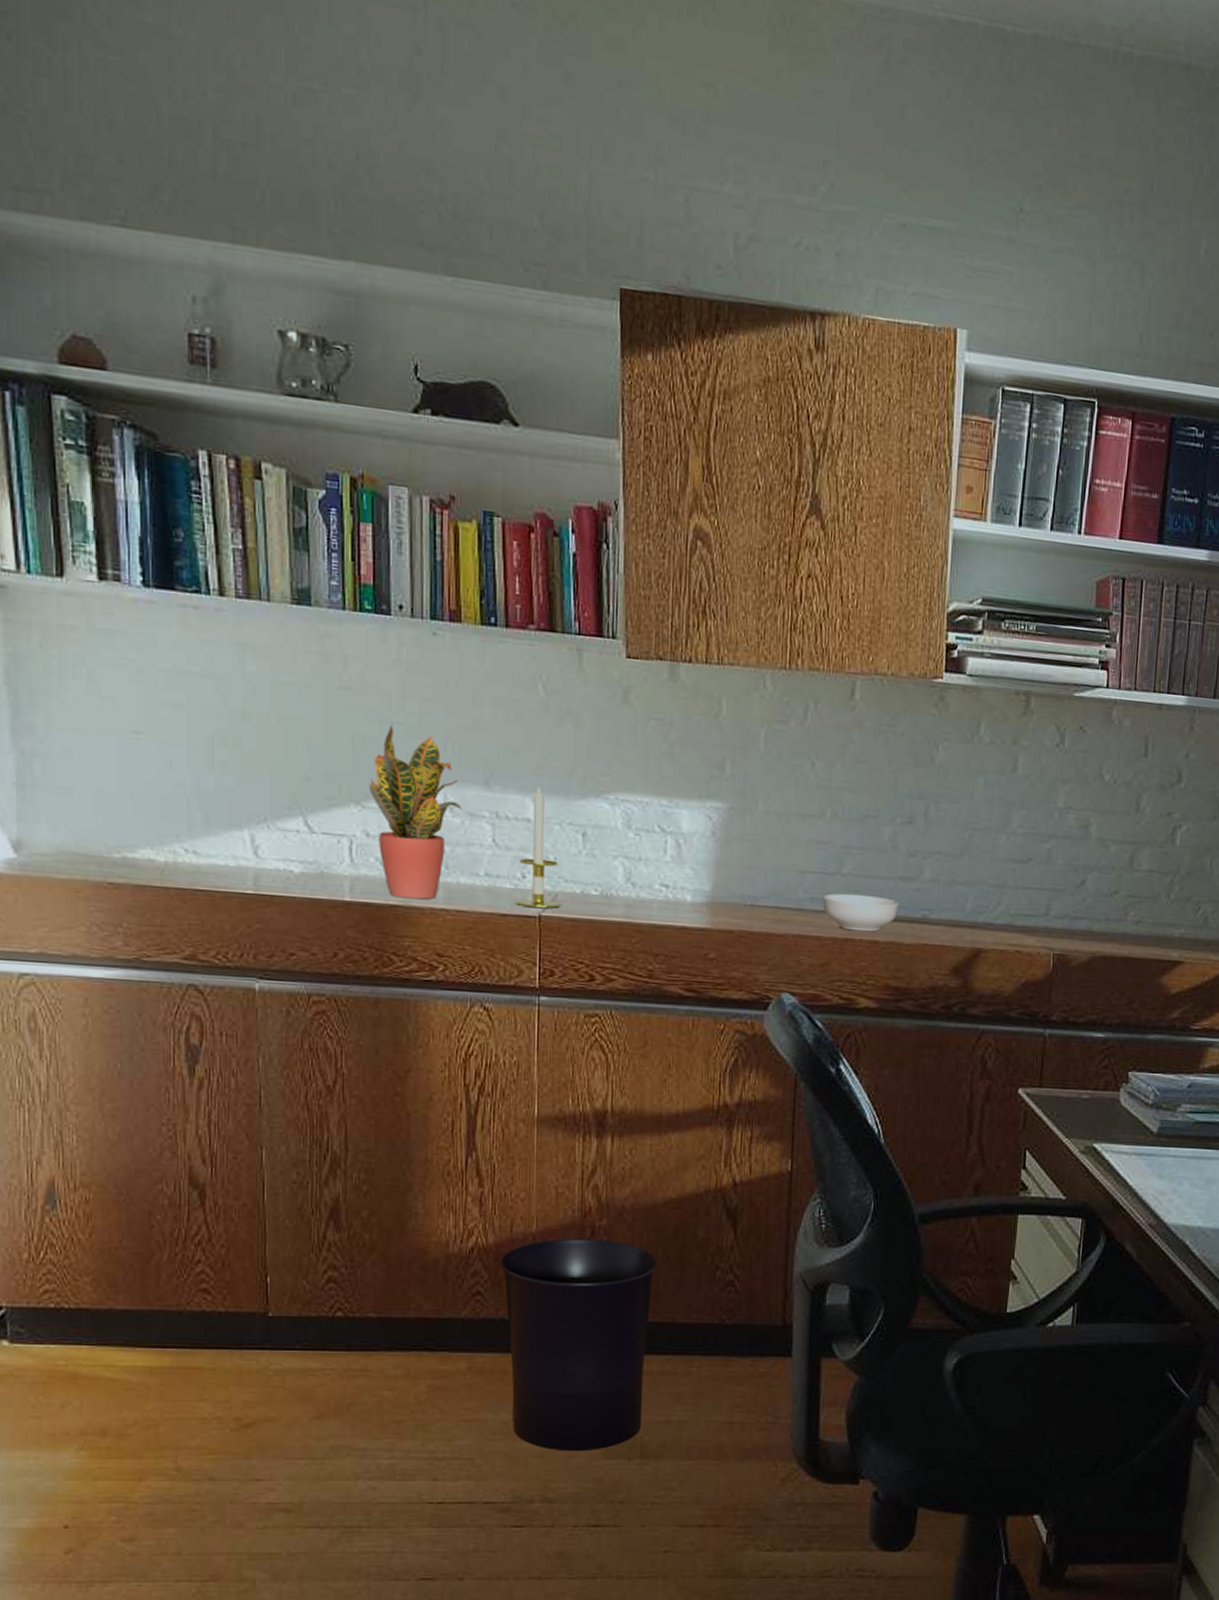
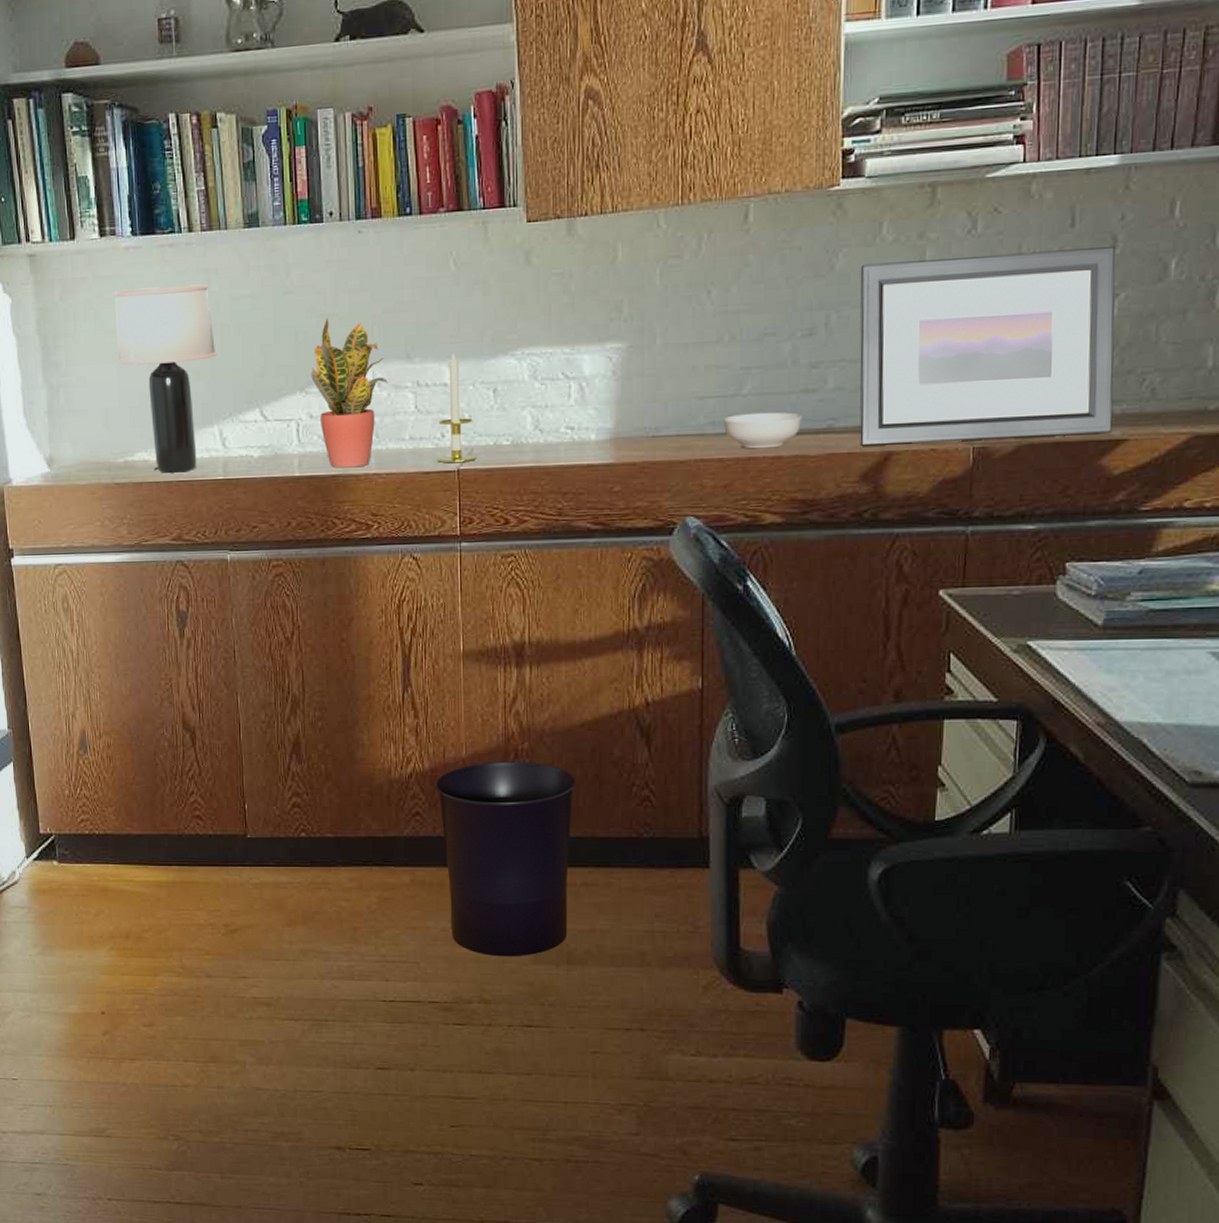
table lamp: none [115,650,251,880] -> present [113,284,217,473]
picture frame: none [952,760,1180,955] -> present [860,247,1116,446]

